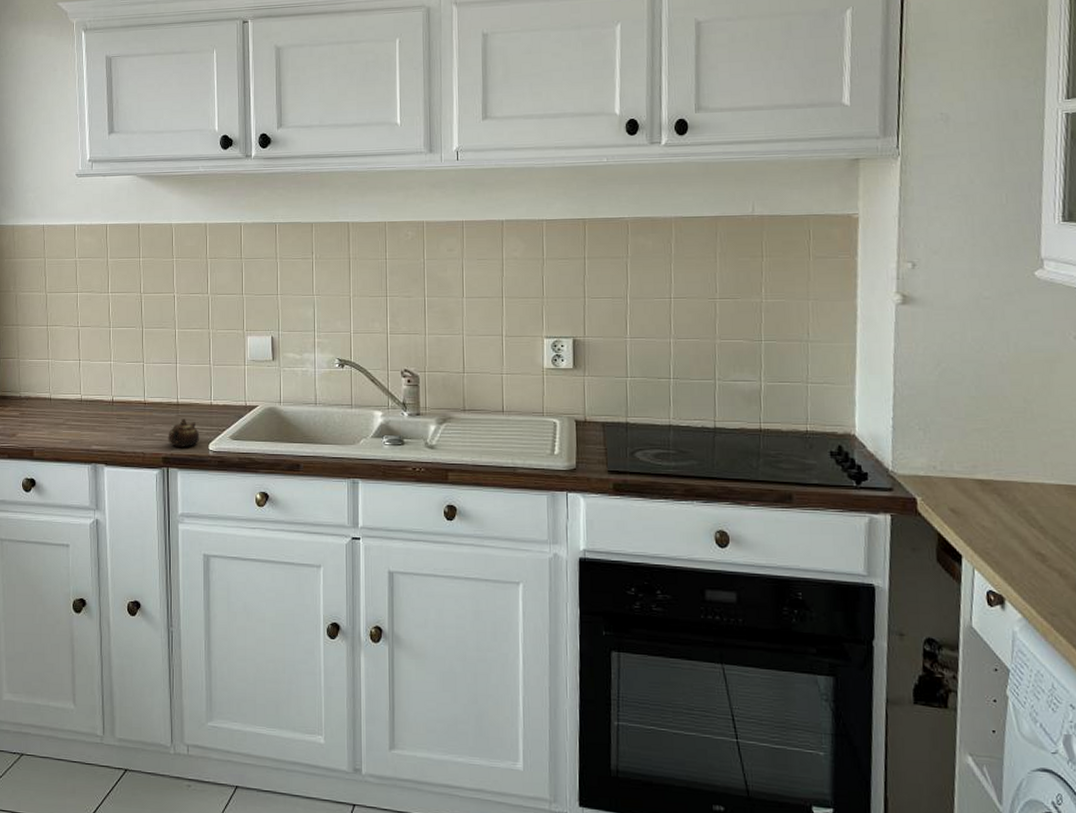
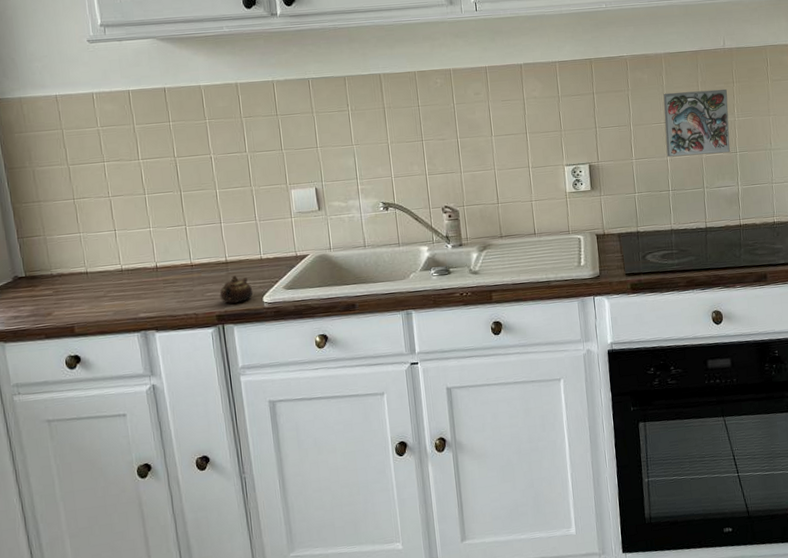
decorative tile: none [670,263,754,340] -> present [663,89,730,157]

